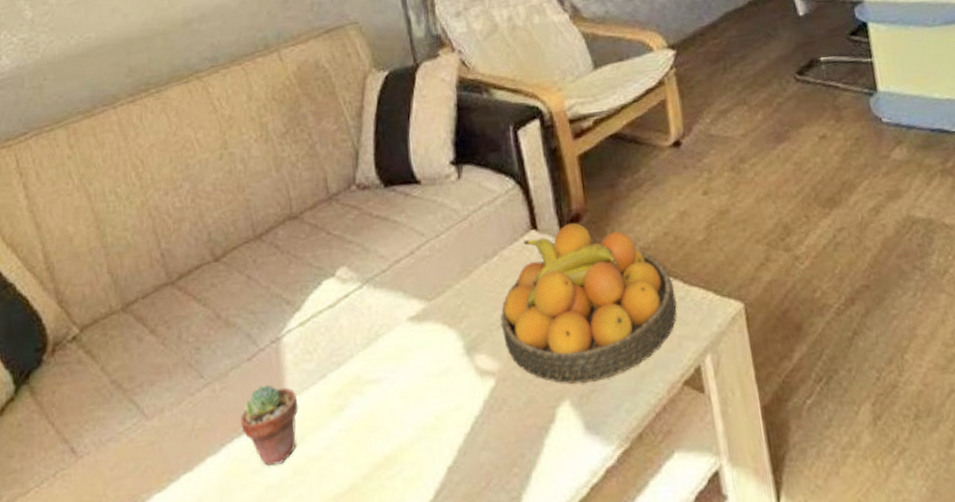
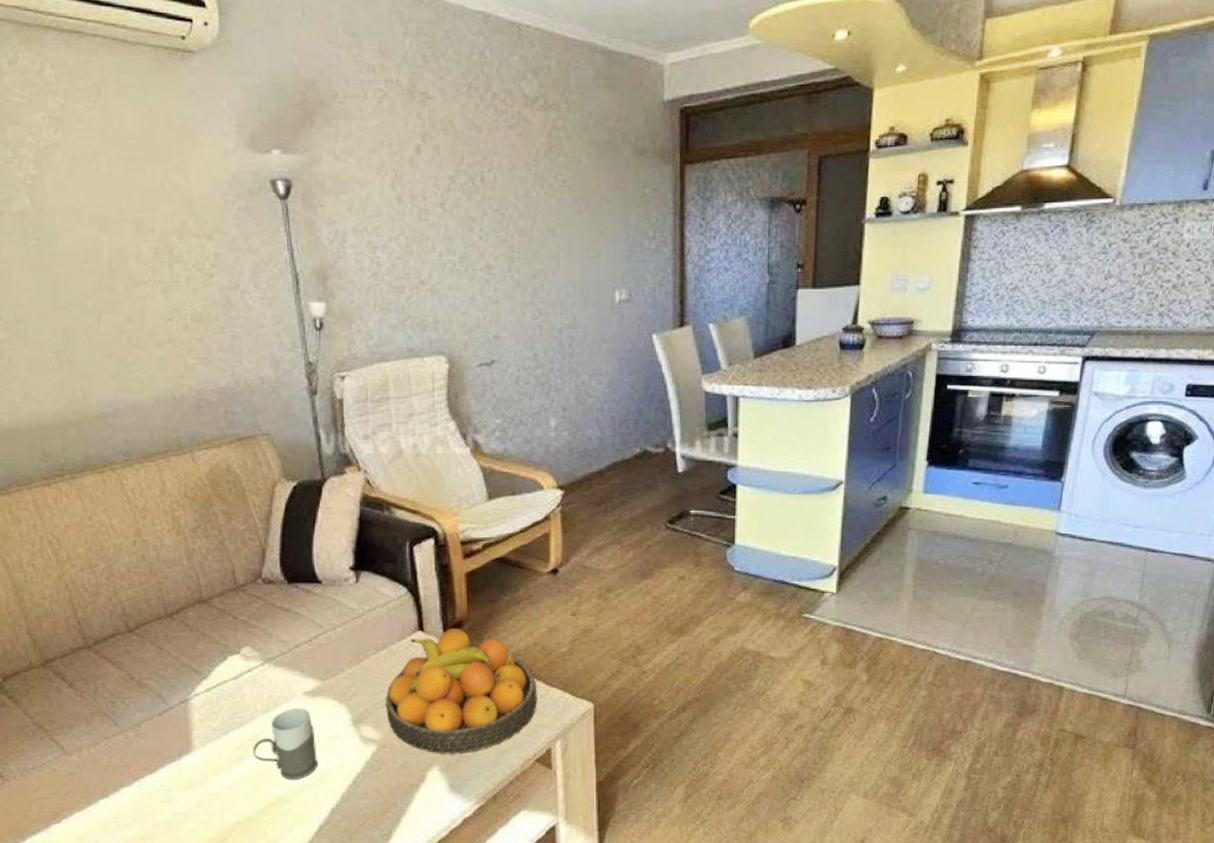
potted succulent: present [241,383,298,466] -> none [152,735,204,798]
mug: none [353,337,429,433] -> present [253,707,318,780]

